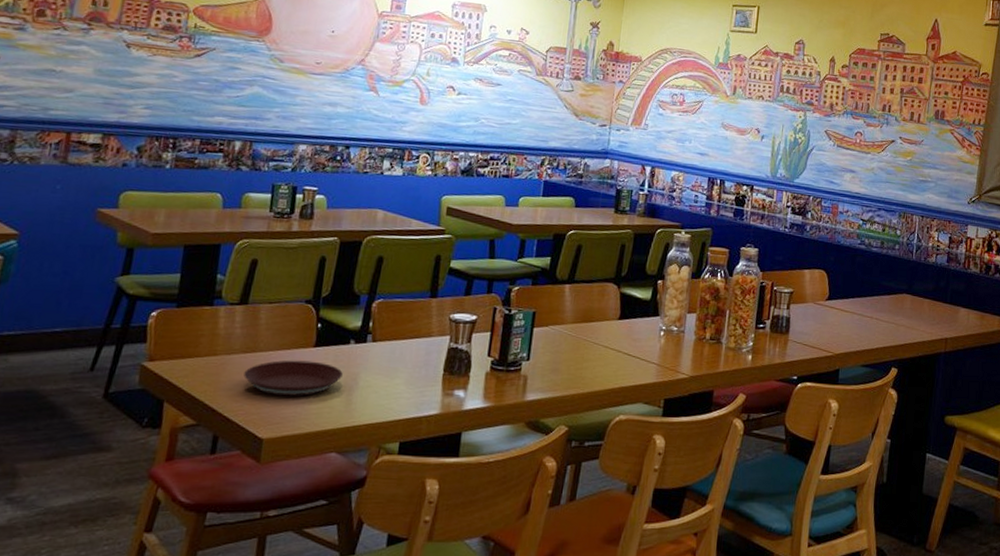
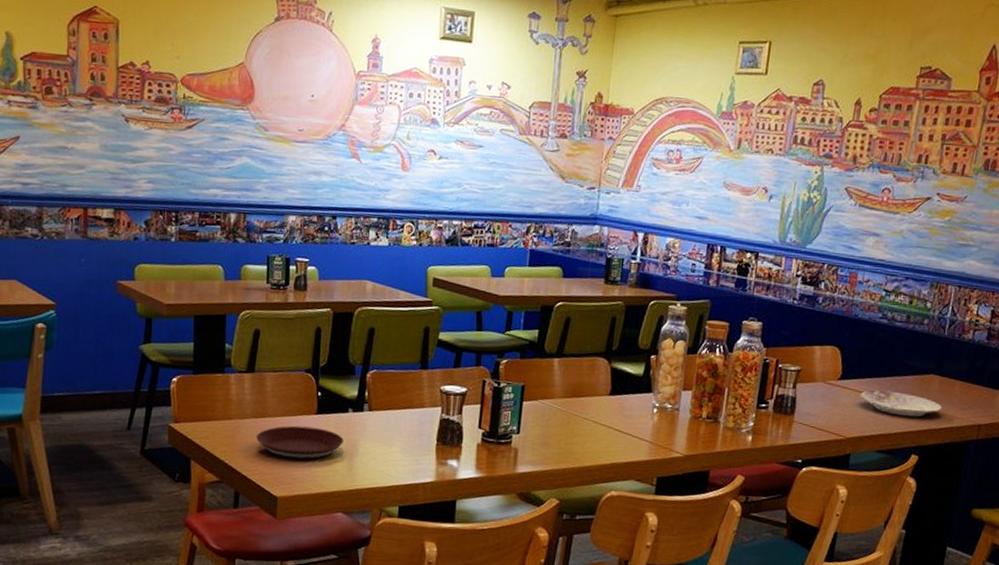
plate: none [845,309,915,333] -> present [860,389,943,417]

